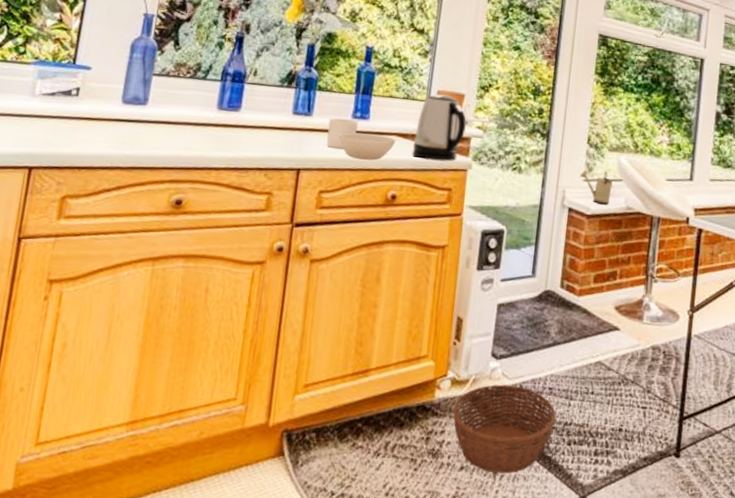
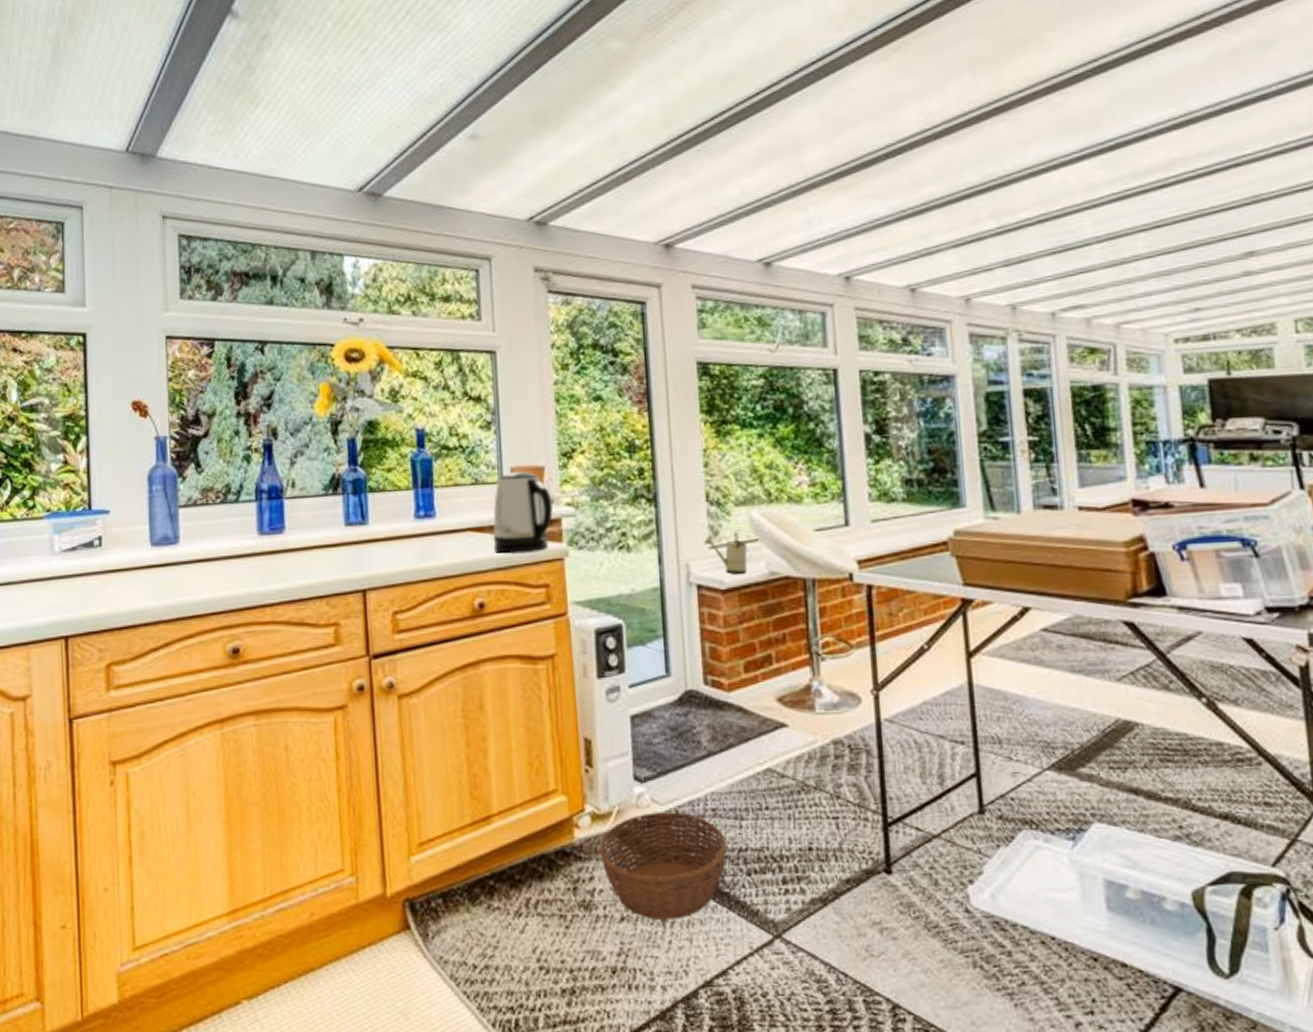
mug: present [326,118,358,150] -> none [389,520,424,559]
soup bowl: present [338,132,396,161] -> none [403,533,472,567]

